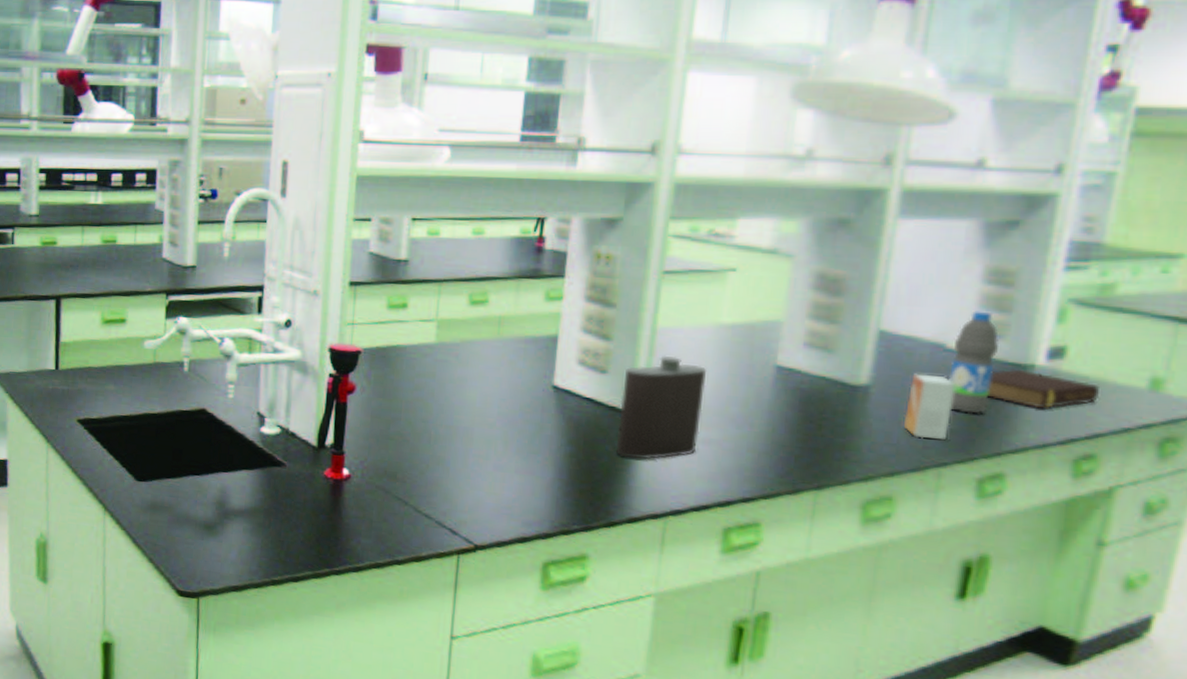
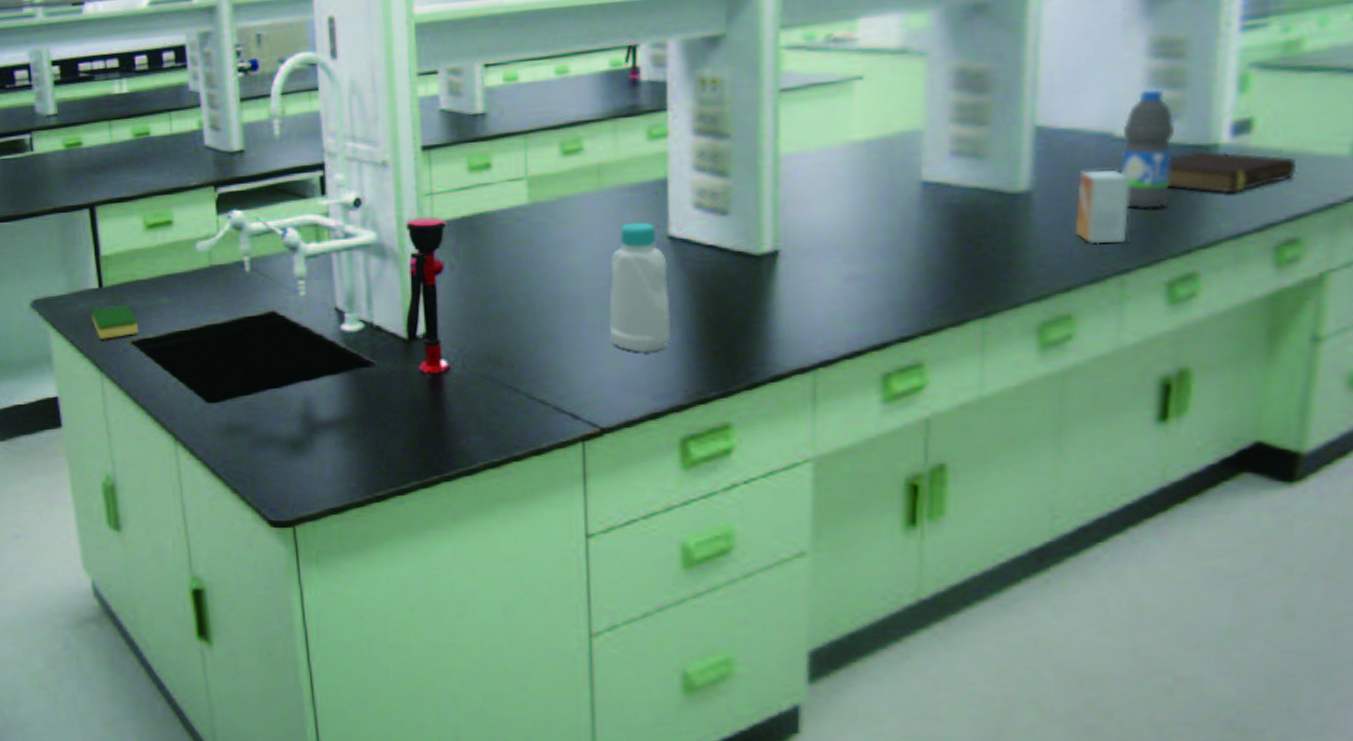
dish sponge: none [45,386,85,415] -> present [91,305,139,339]
bottle: none [492,370,550,485] -> present [609,222,671,354]
flask: present [615,355,707,460] -> none [747,185,844,308]

